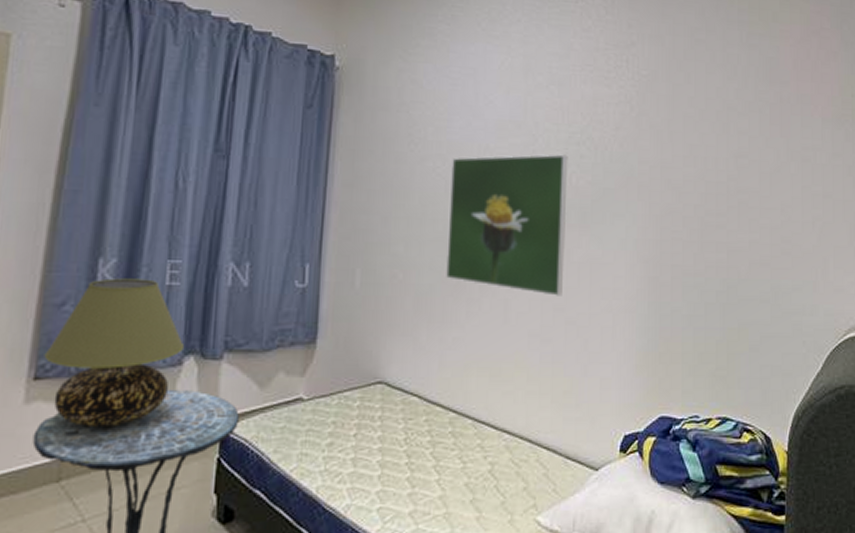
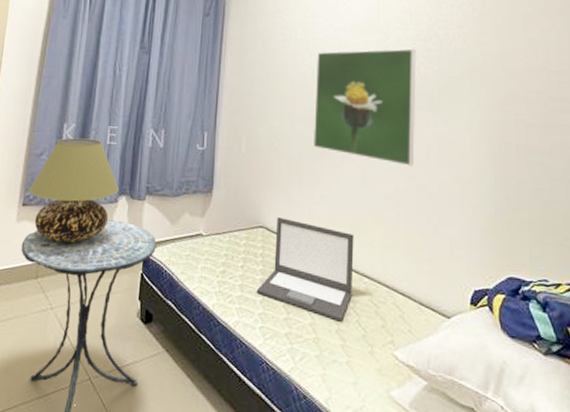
laptop: none [373,369,494,490] -> present [256,217,354,322]

